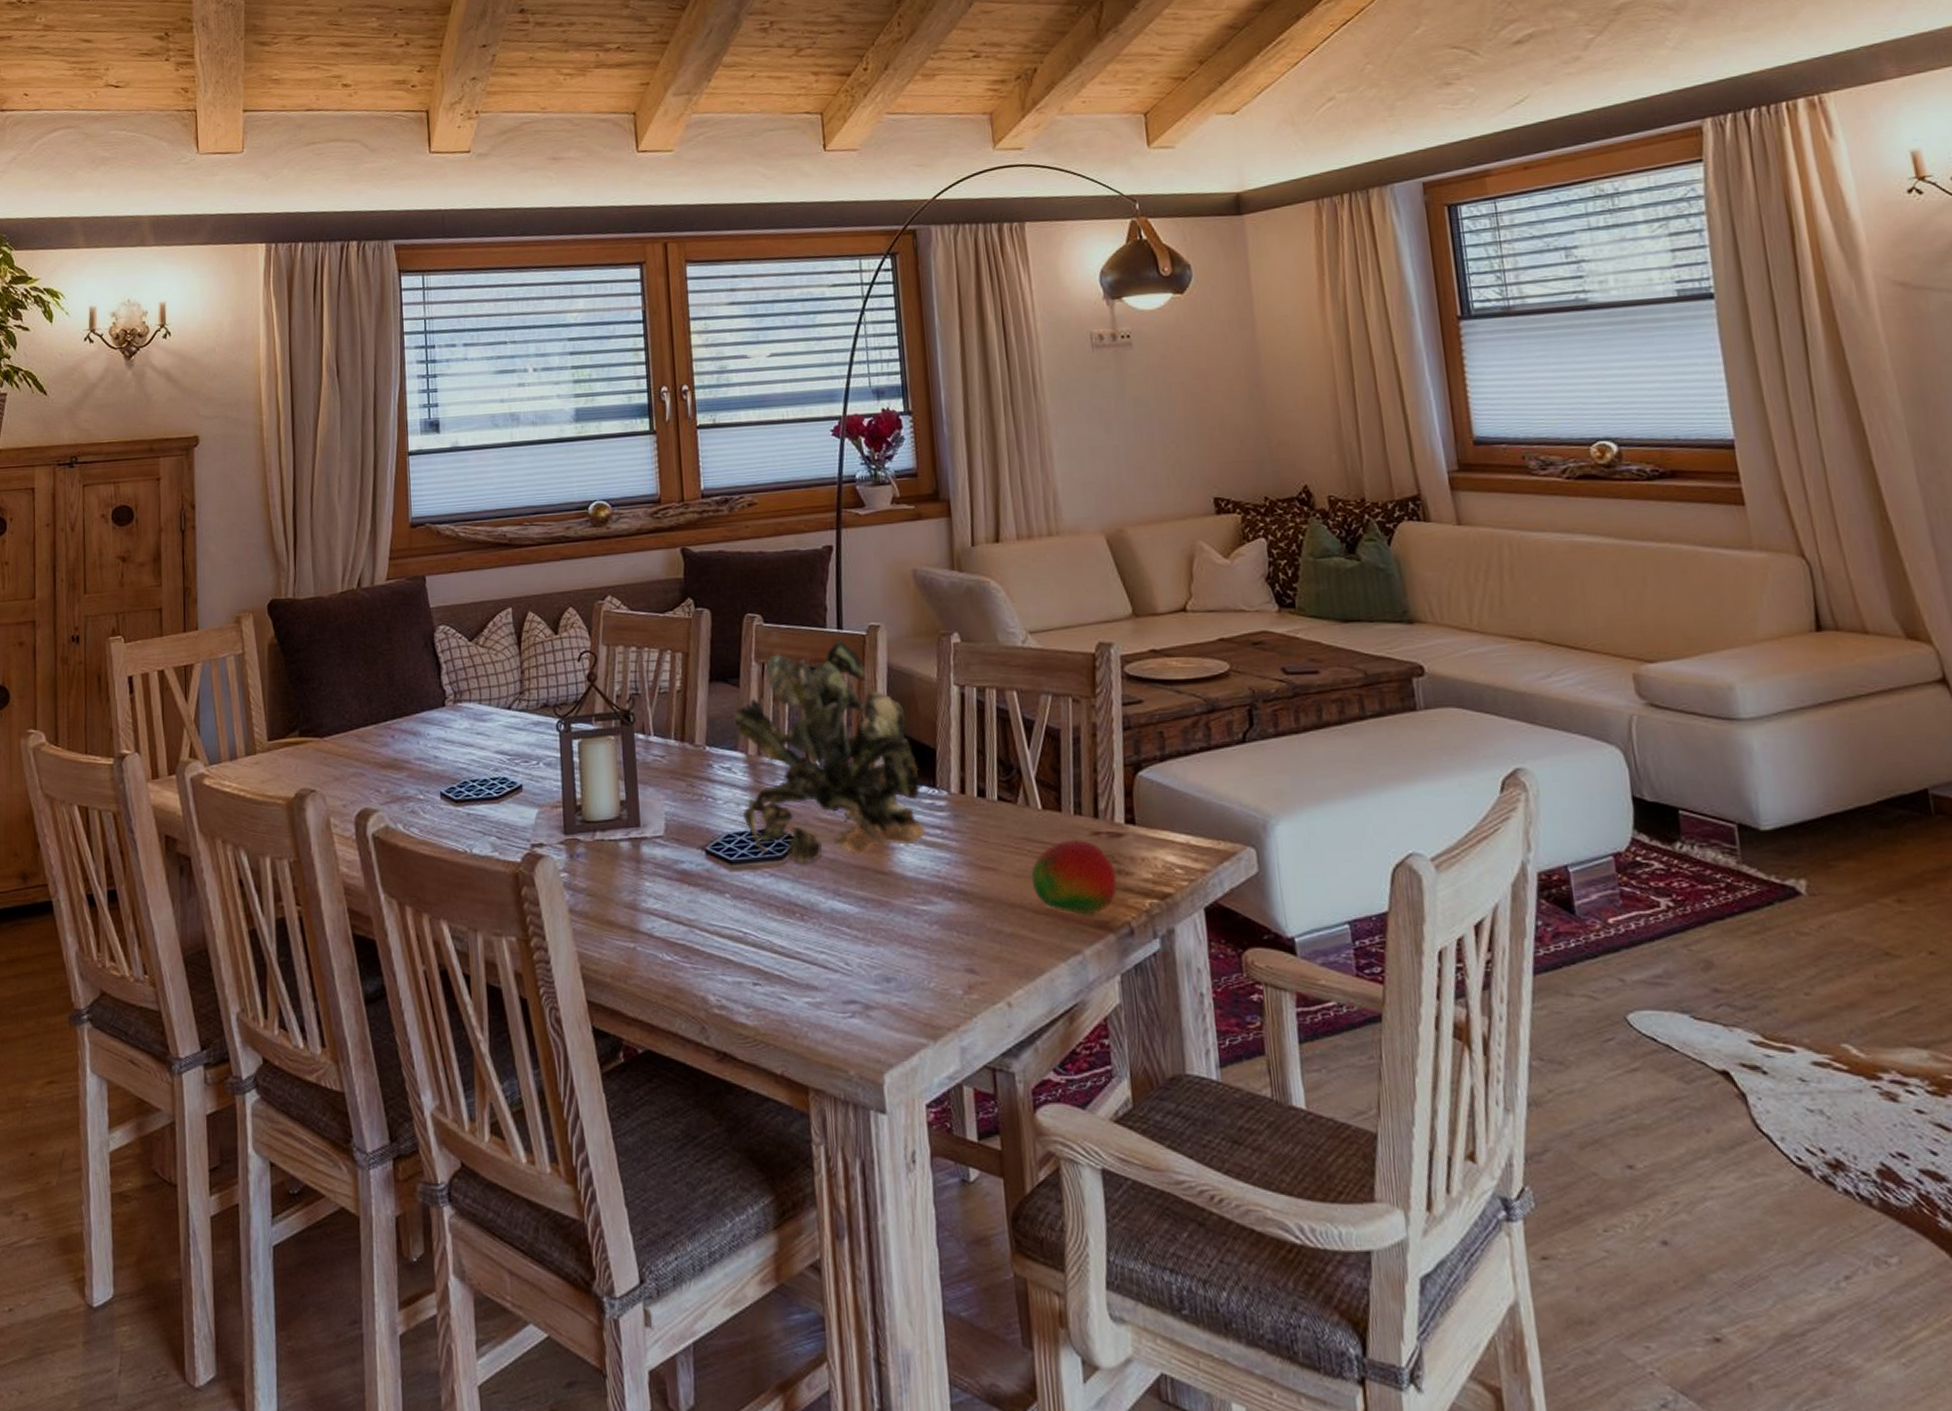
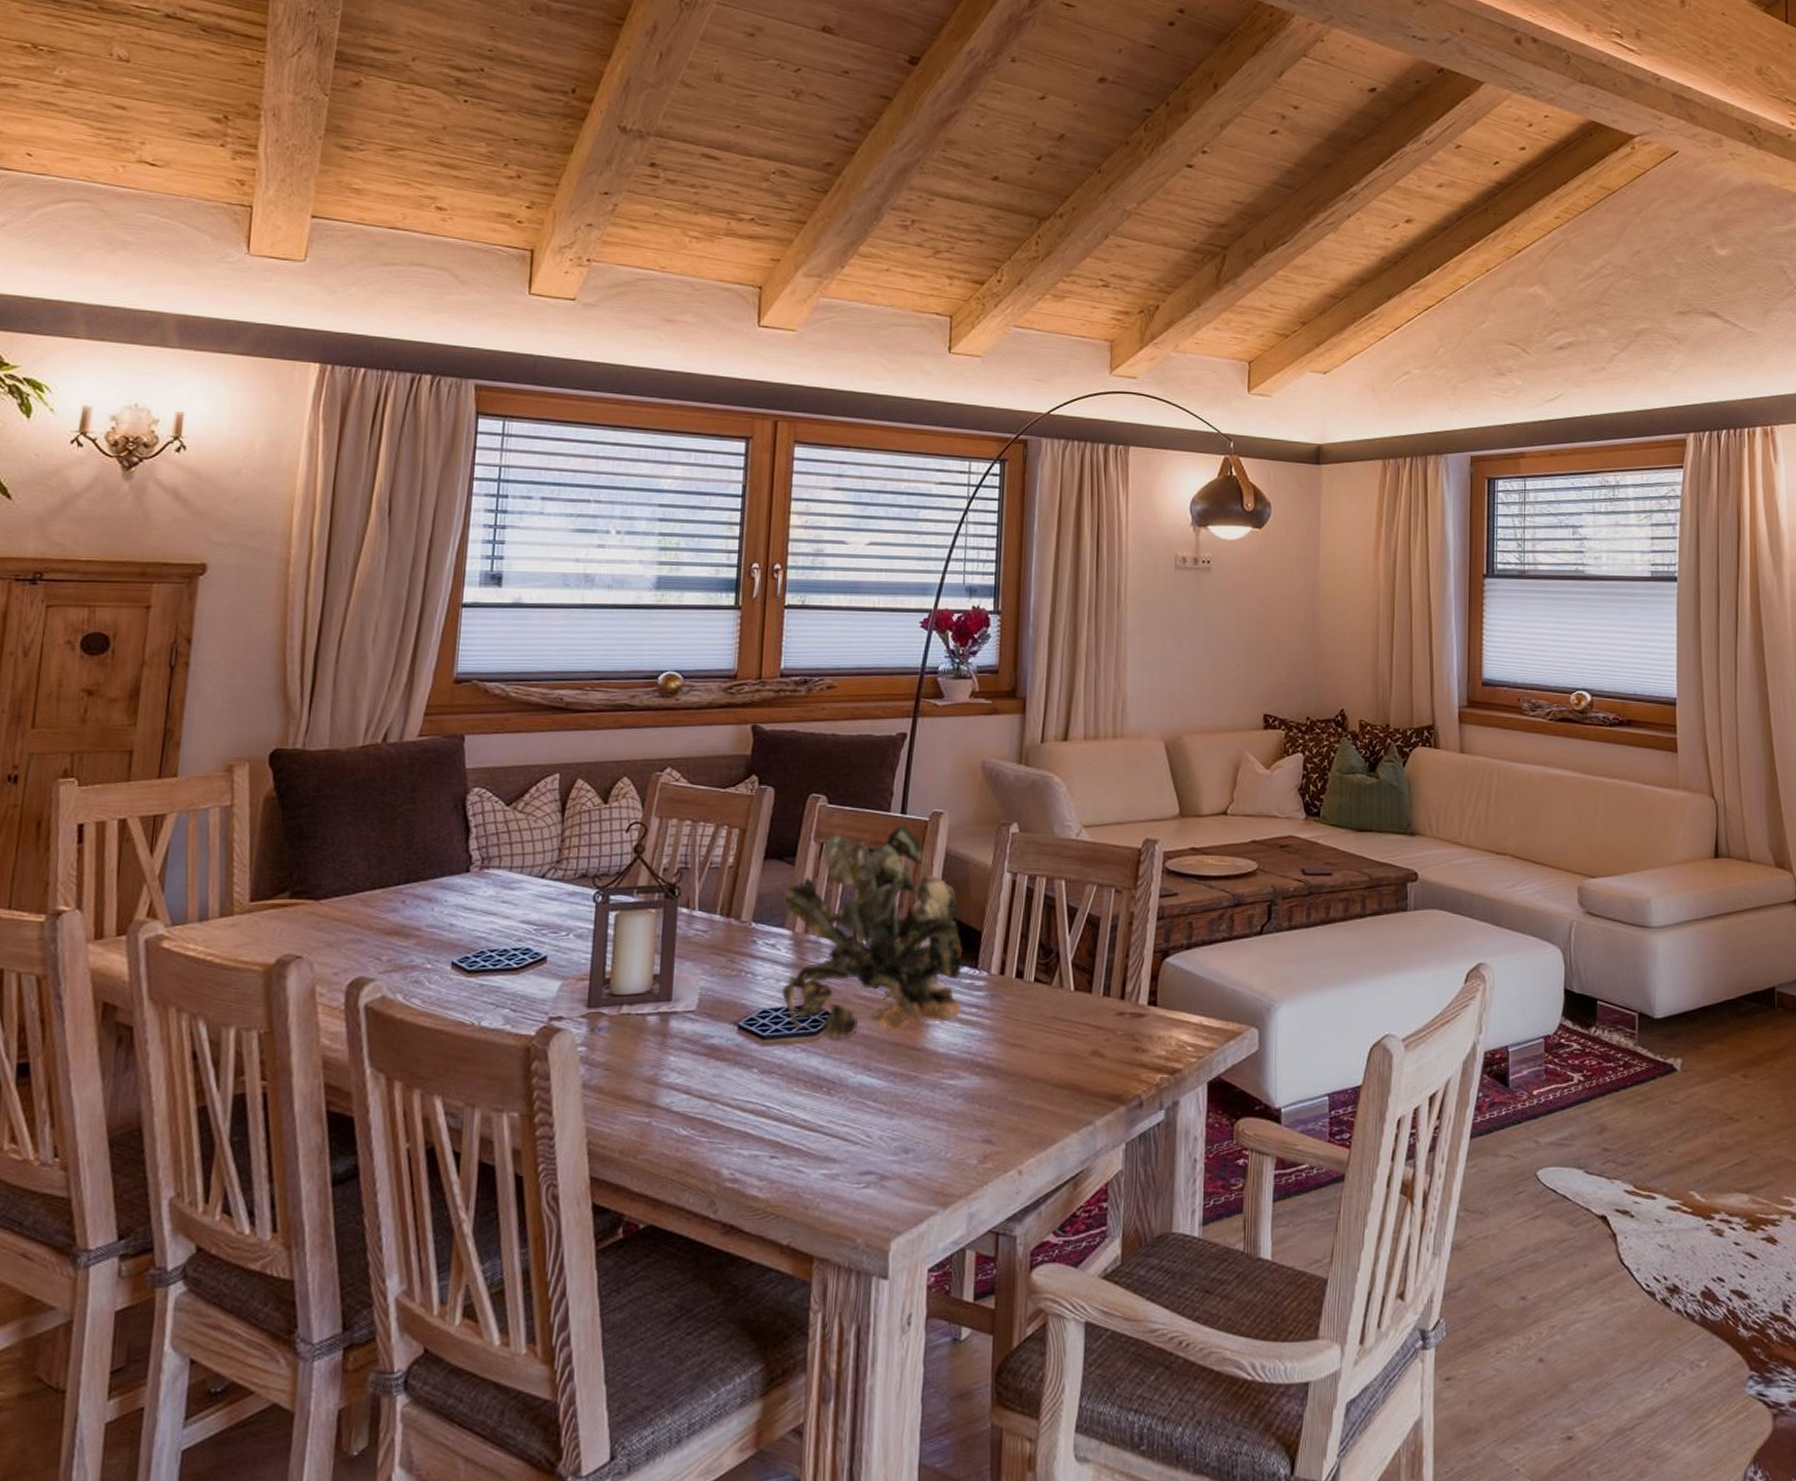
fruit: present [1030,838,1118,915] -> none [1056,1018,1134,1088]

